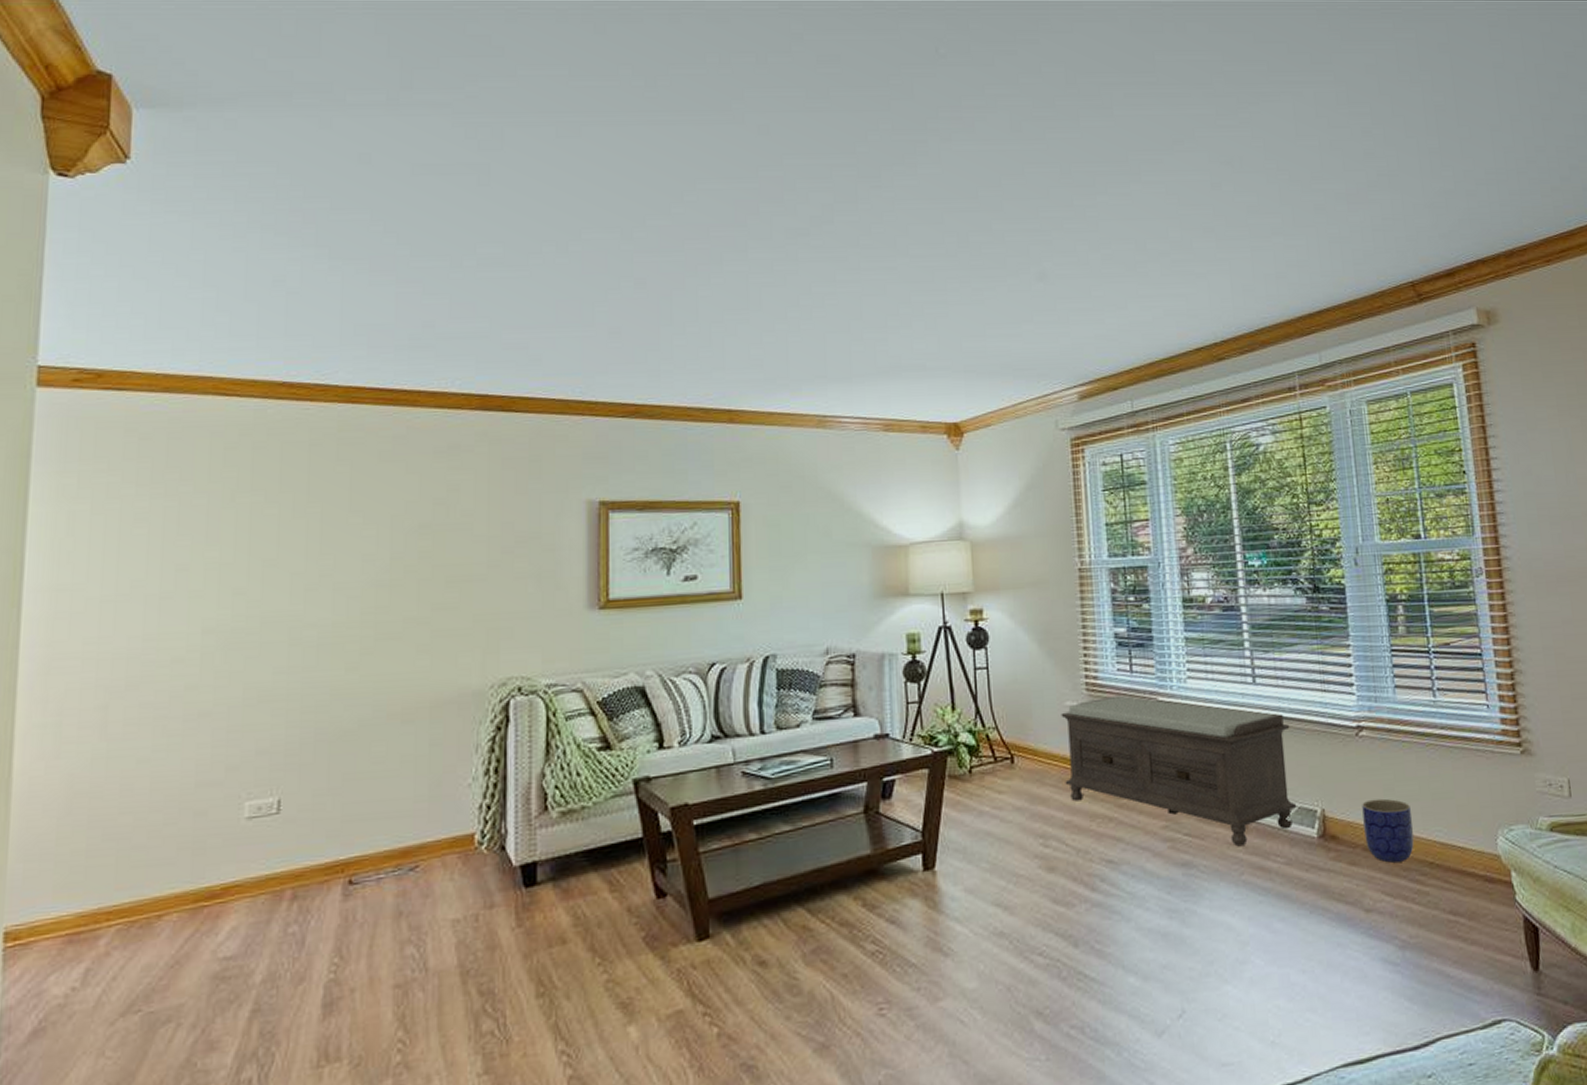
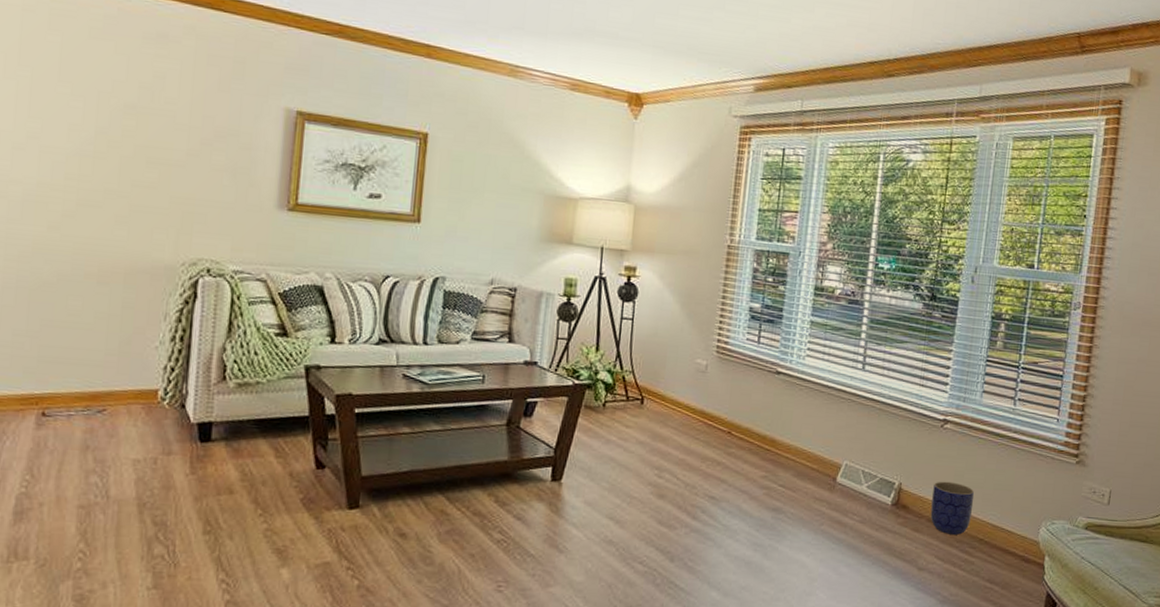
bench: present [1061,695,1297,847] -> none [685,361,887,502]

